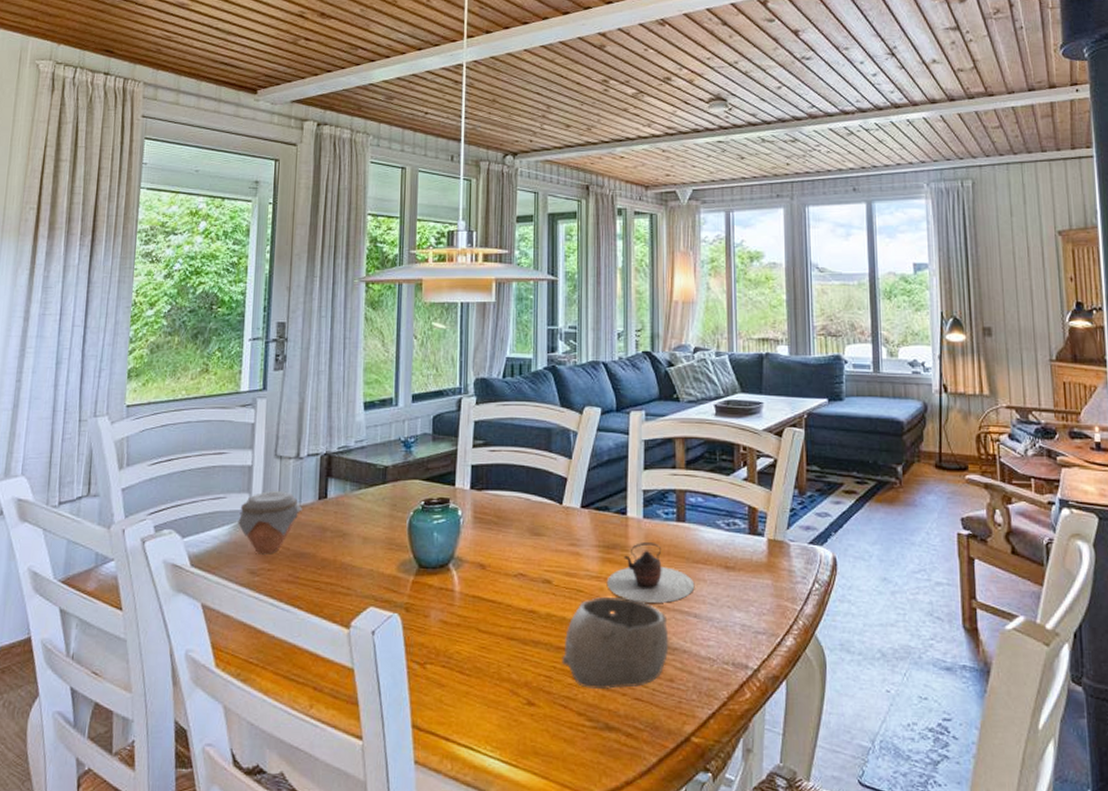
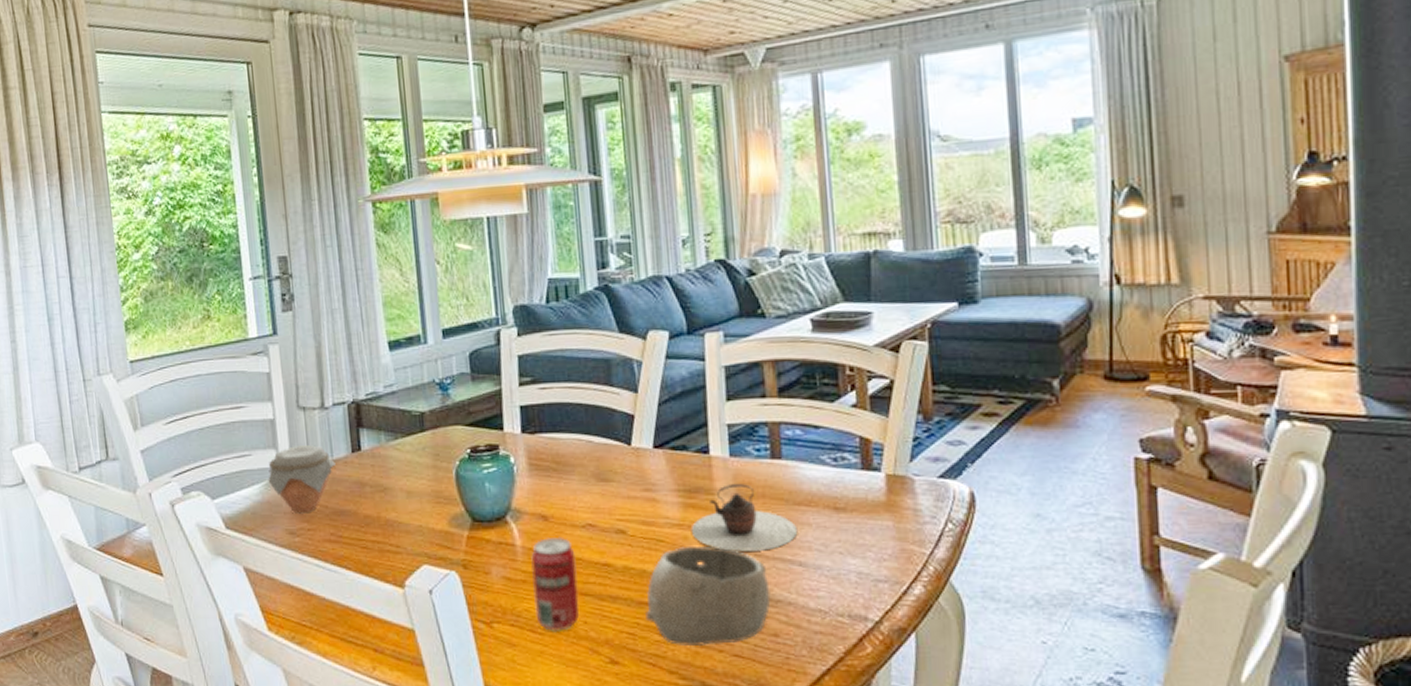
beverage can: none [465,584,506,674] -> present [531,536,580,633]

